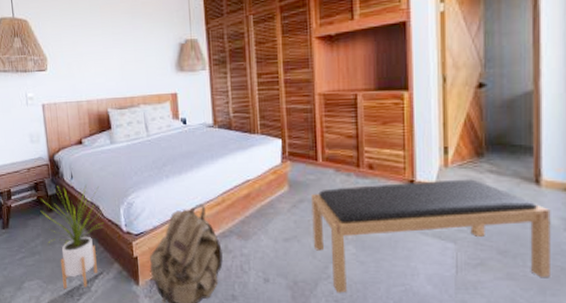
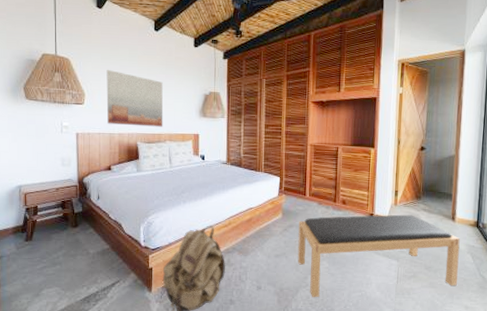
house plant: present [40,183,104,289] -> none [65,203,126,296]
wall art: none [67,27,135,91] -> present [106,70,164,127]

